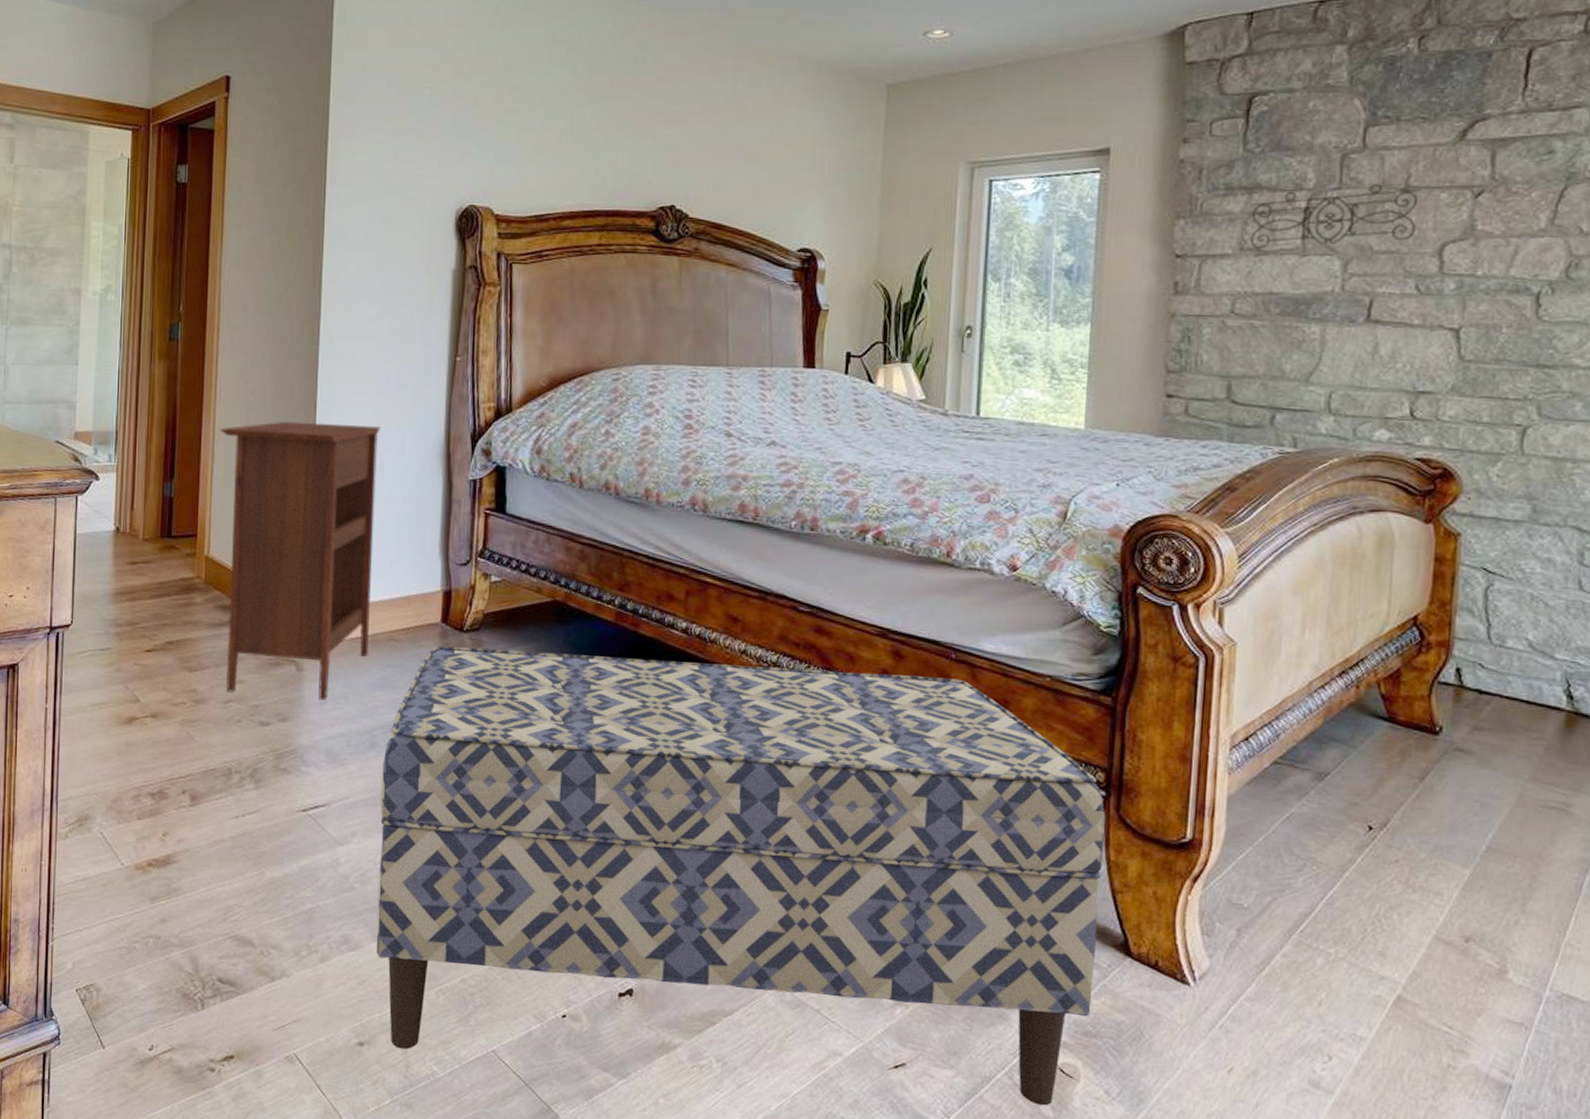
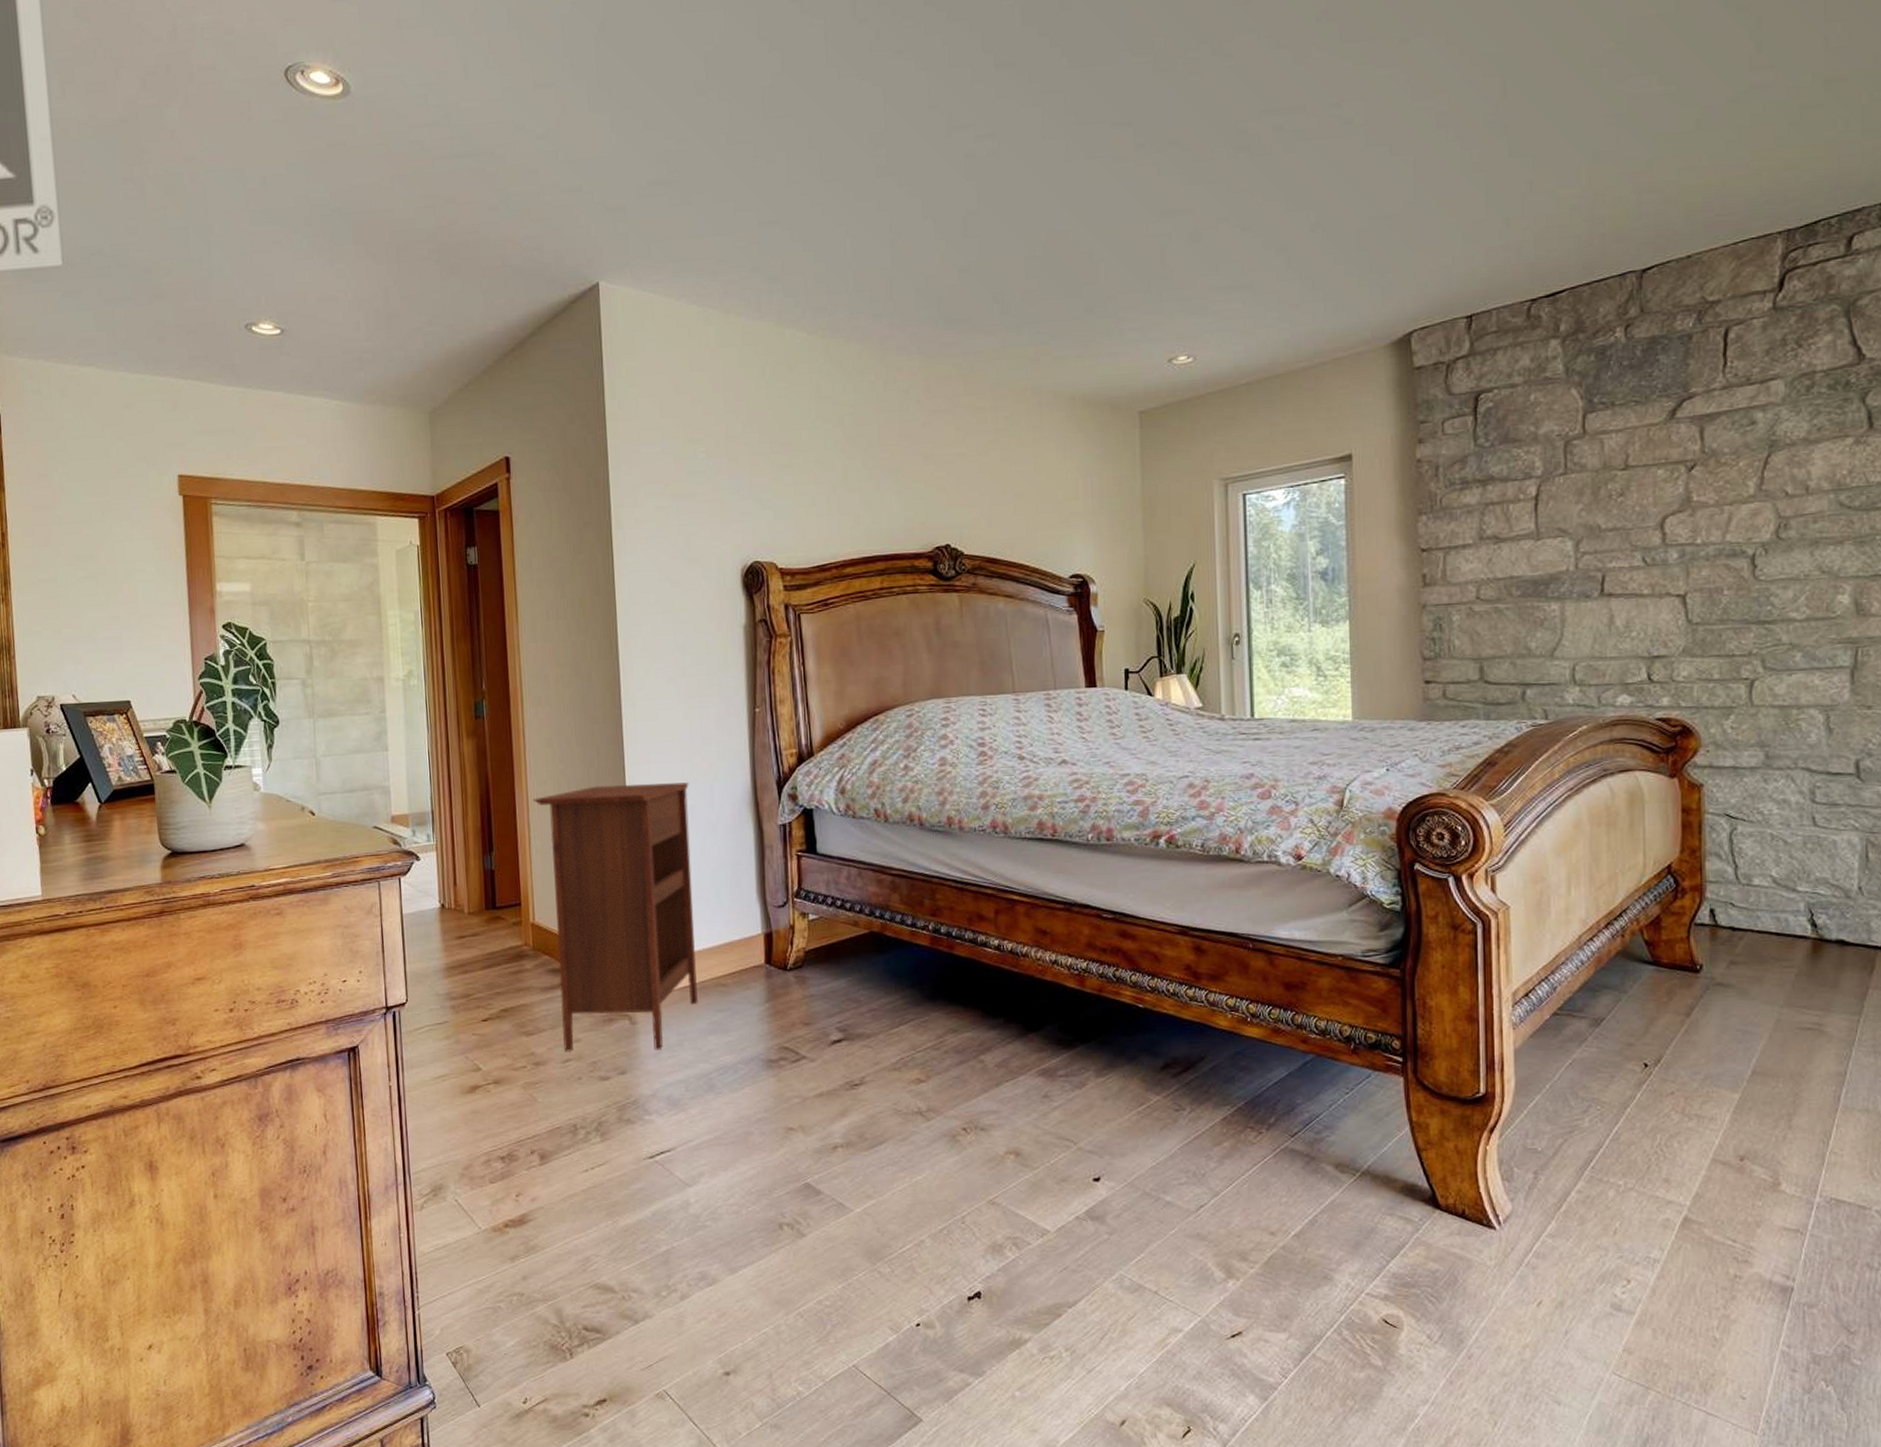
bench: present [377,646,1105,1106] -> none [721,967,1408,1374]
wall decoration: present [1250,184,1422,249] -> none [1485,466,1640,537]

